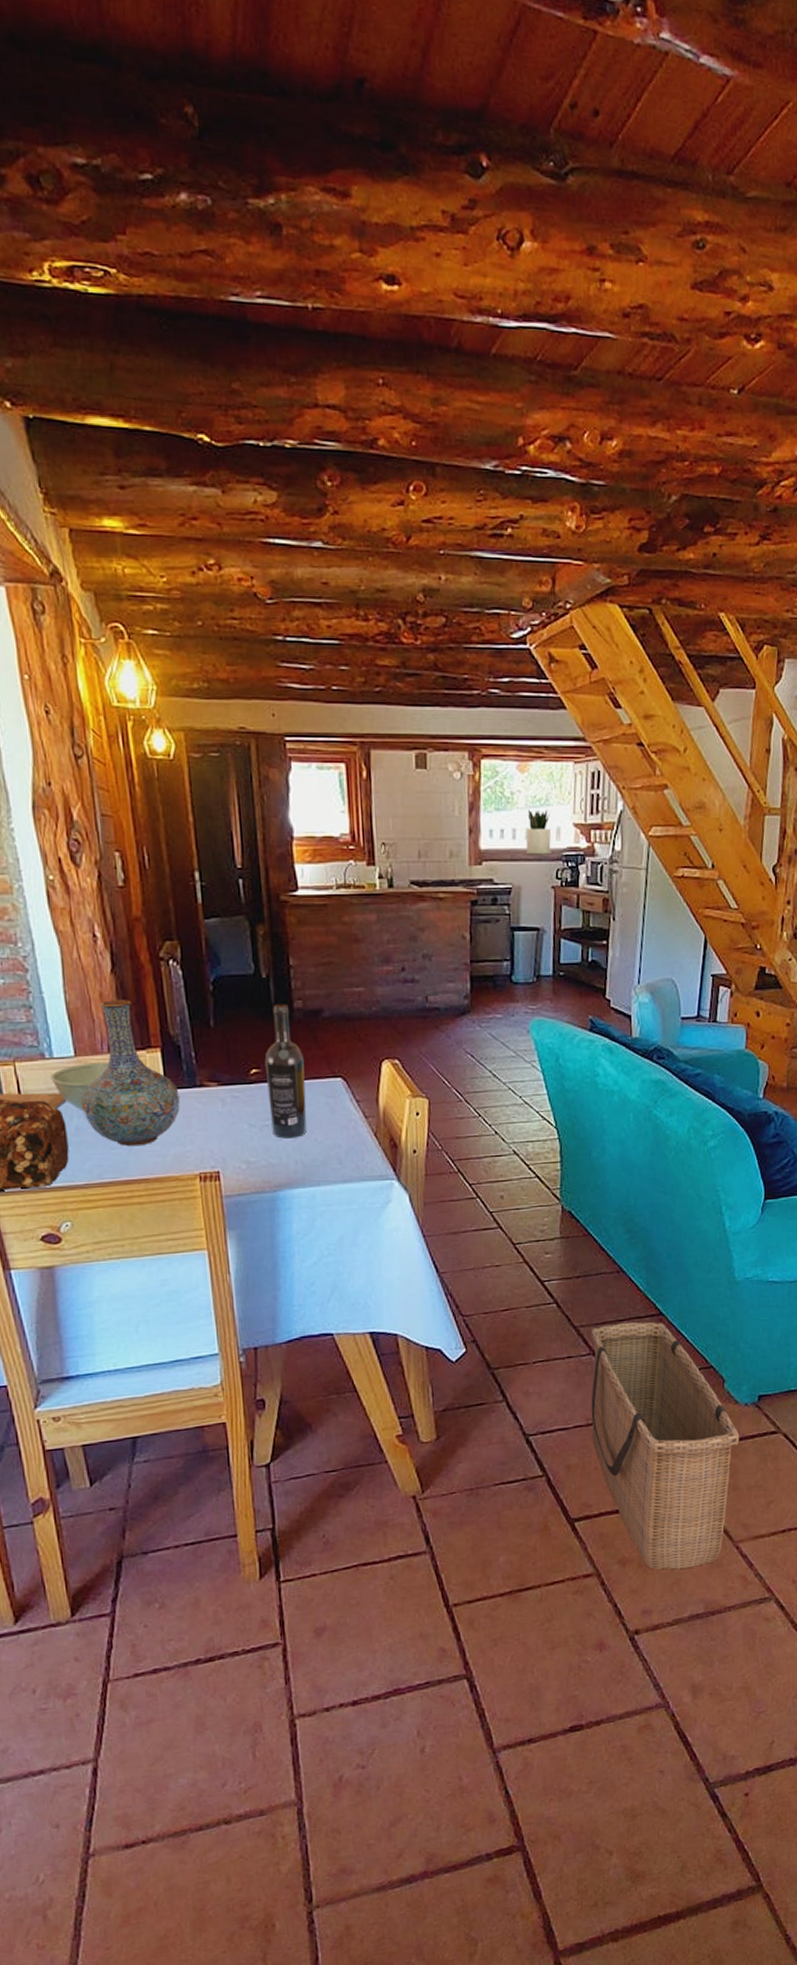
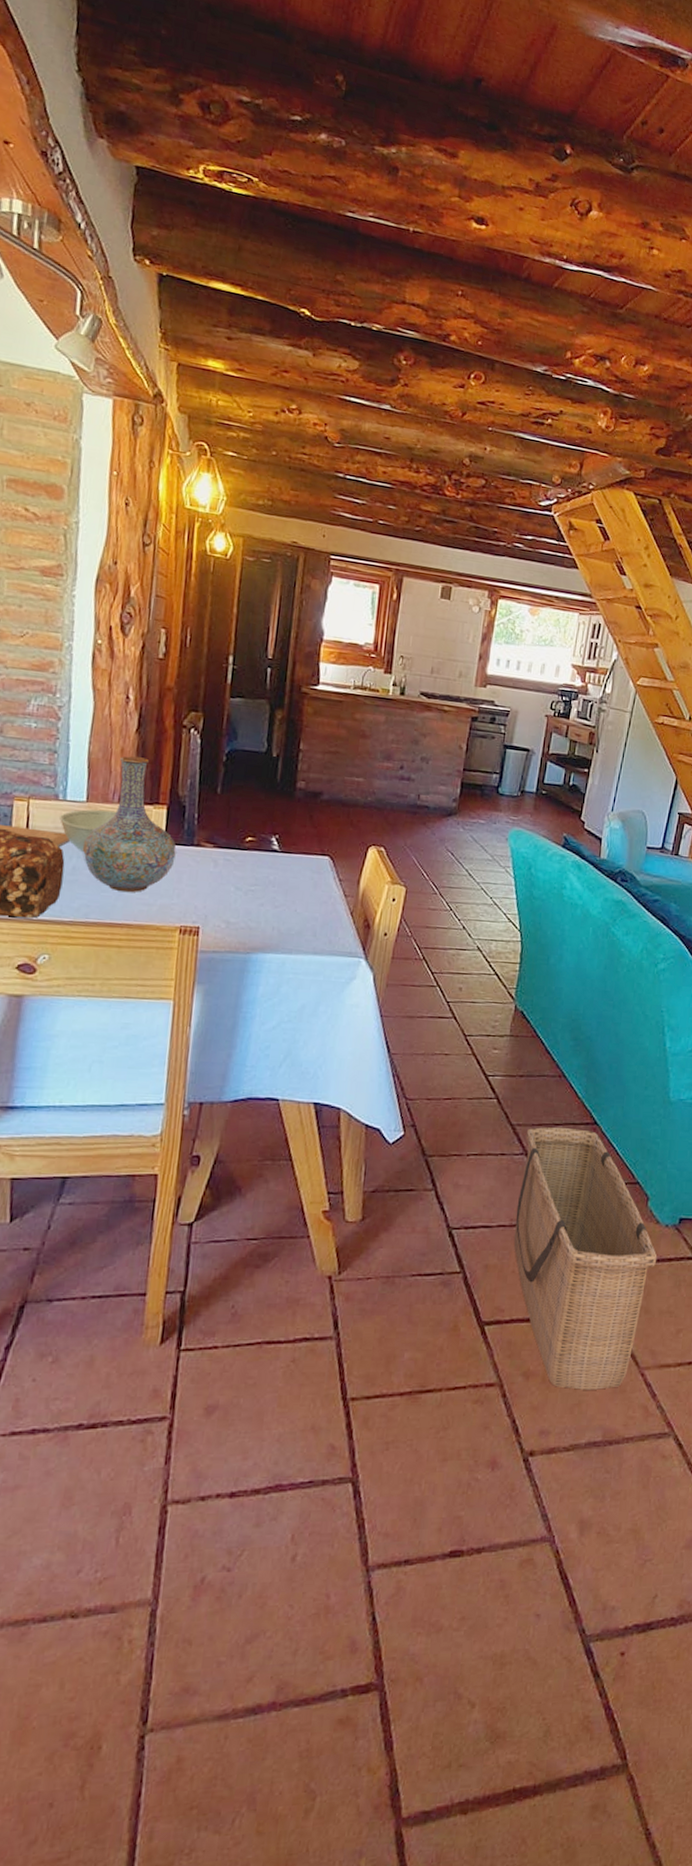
wine bottle: present [264,1004,307,1139] -> none [256,781,298,906]
planter: present [524,809,553,856] -> none [525,646,552,689]

